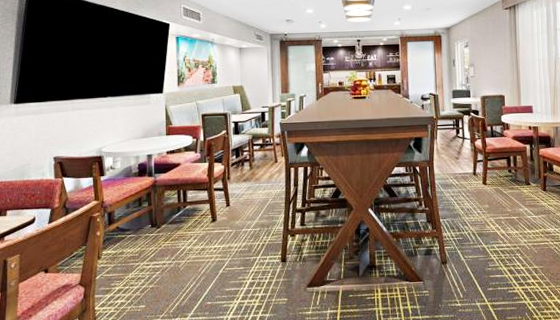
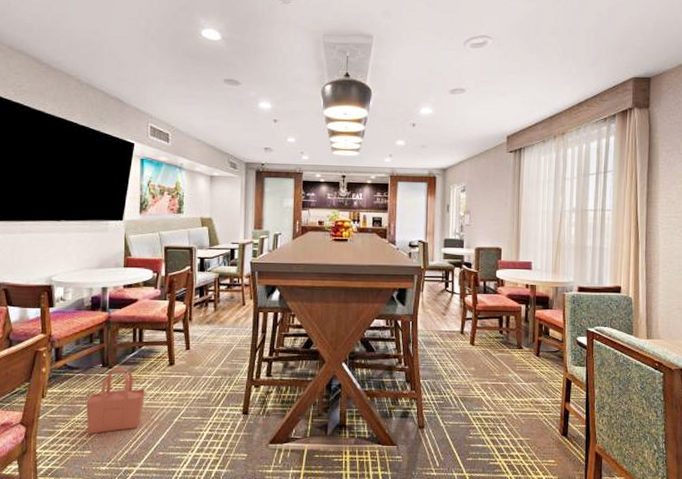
shopping bag: none [138,226,191,291] -> present [86,367,145,435]

